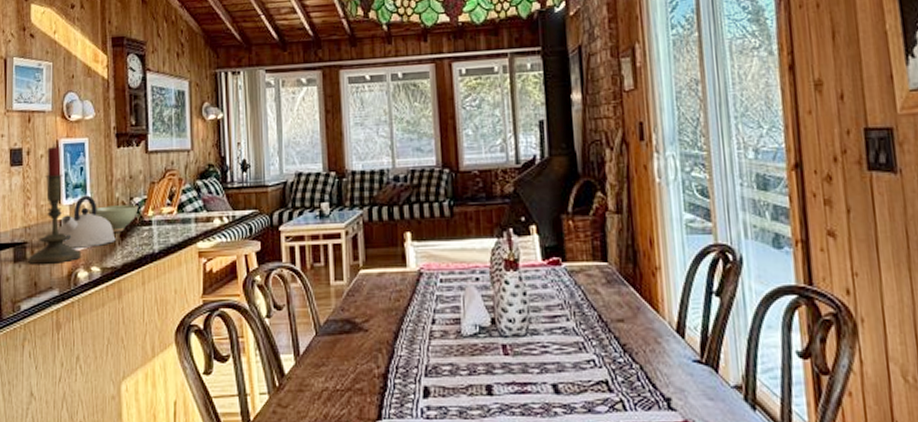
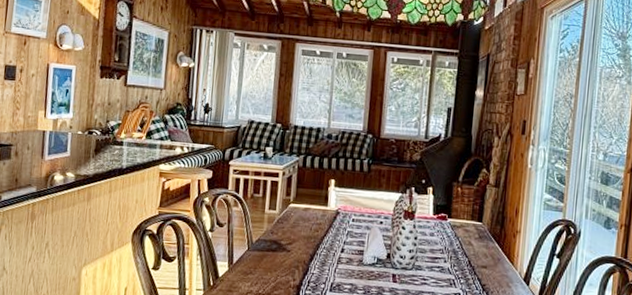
candle: present [28,143,81,265] -> none [12,65,59,166]
kettle: present [57,195,116,248] -> none [40,113,91,157]
bowl: present [89,205,139,232] -> none [70,124,114,148]

